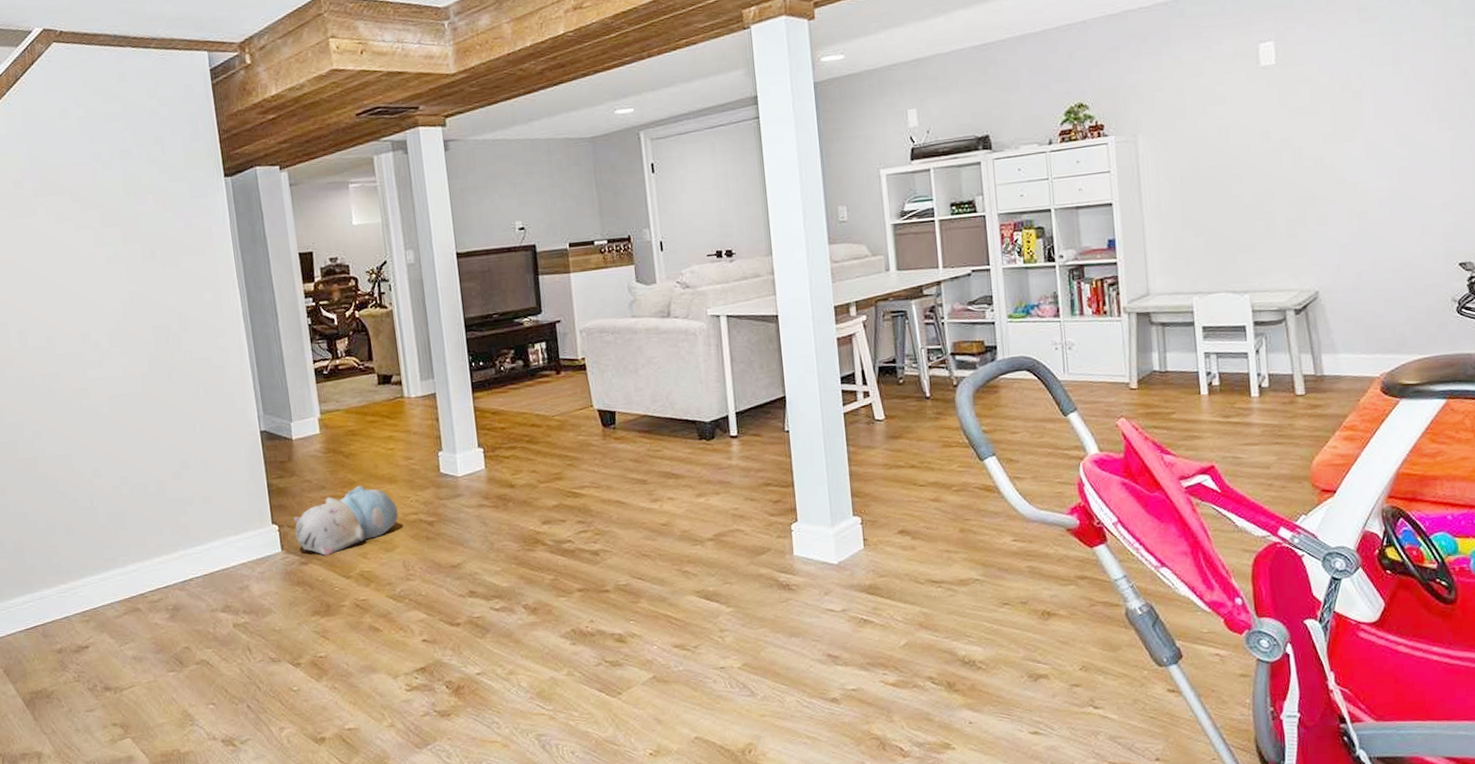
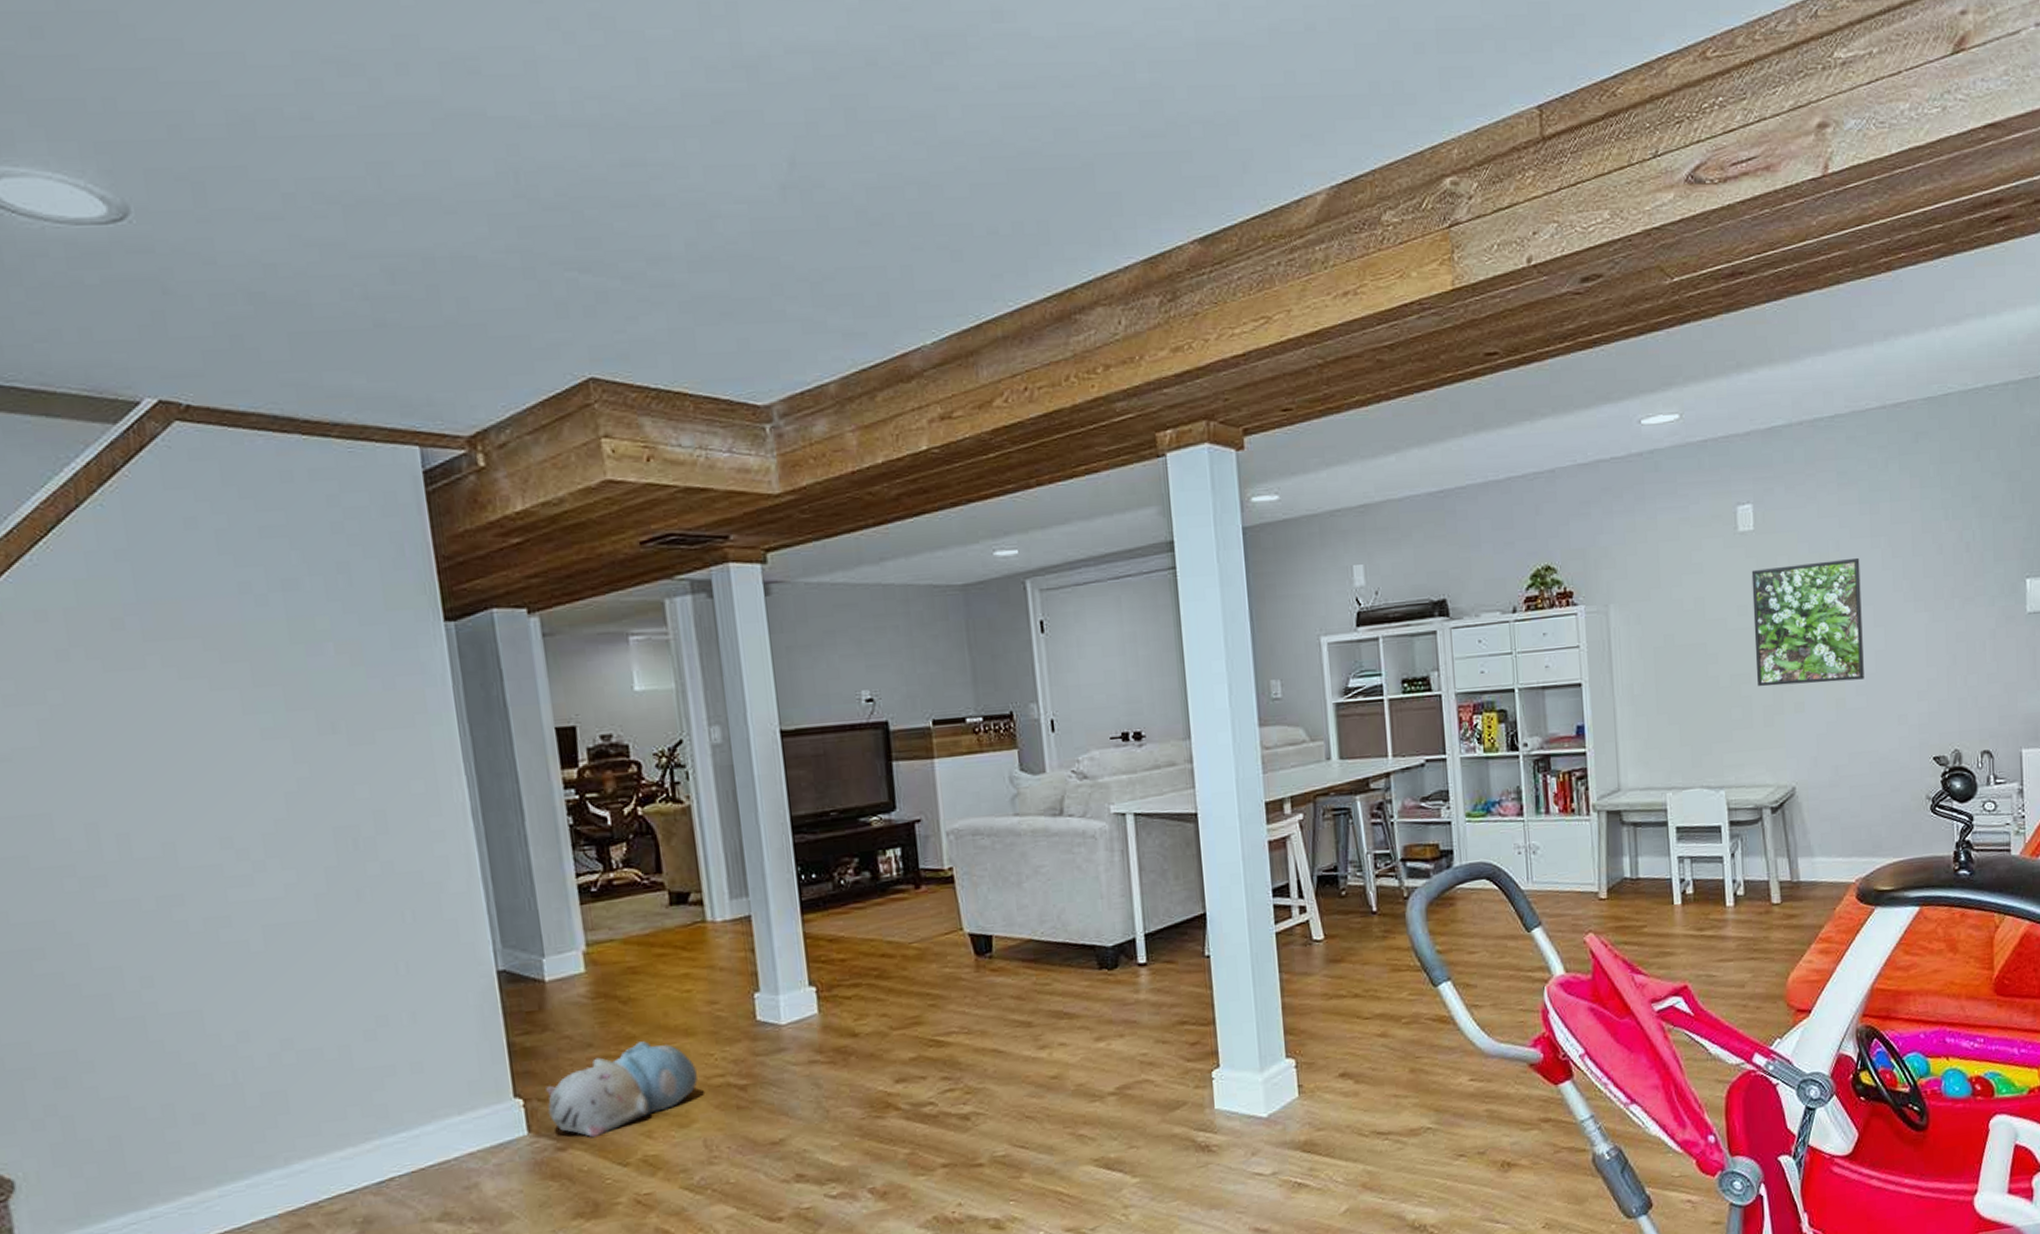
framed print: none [1273,84,1387,202] -> present [1751,557,1864,687]

